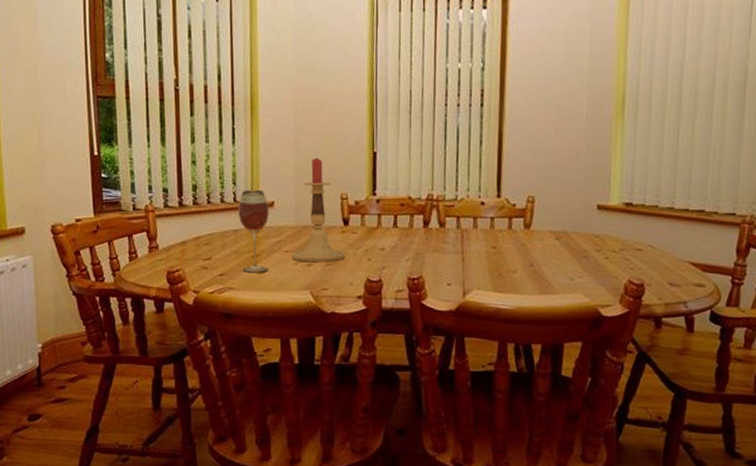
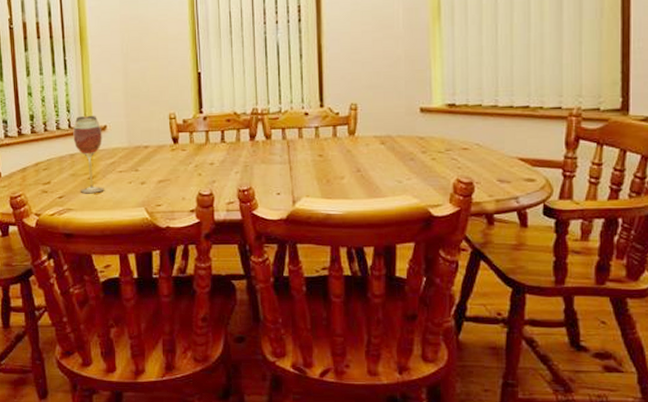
candlestick: present [291,157,345,263] -> none [125,81,176,181]

